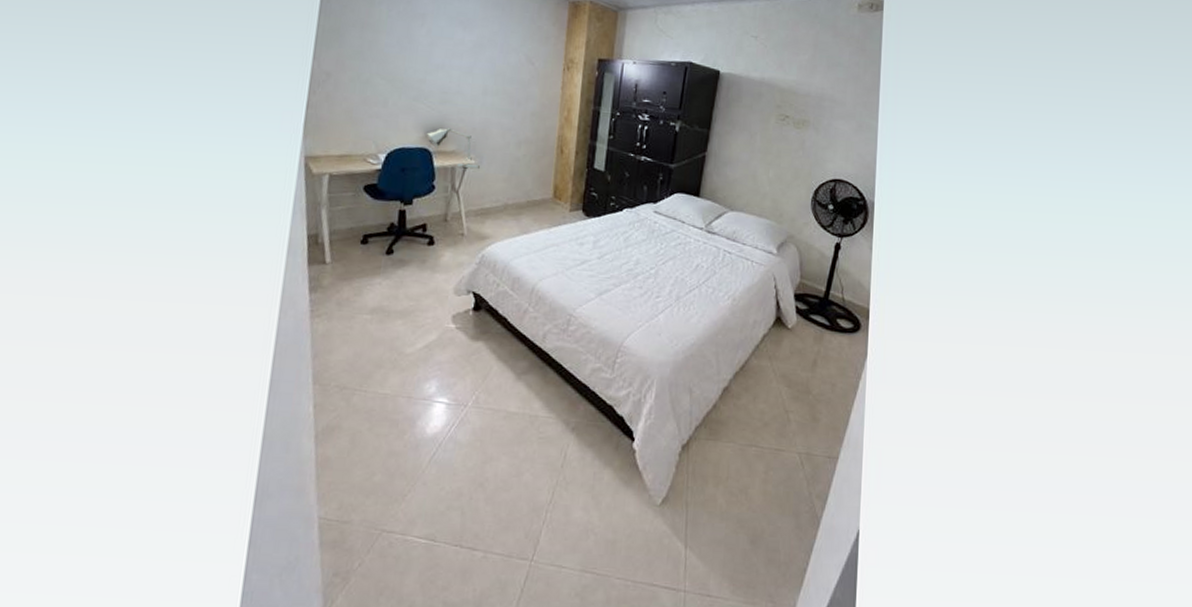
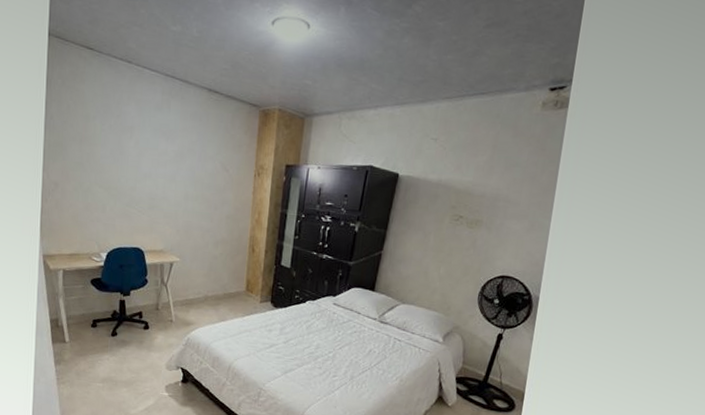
desk lamp: present [426,127,480,170] -> none [138,229,184,266]

